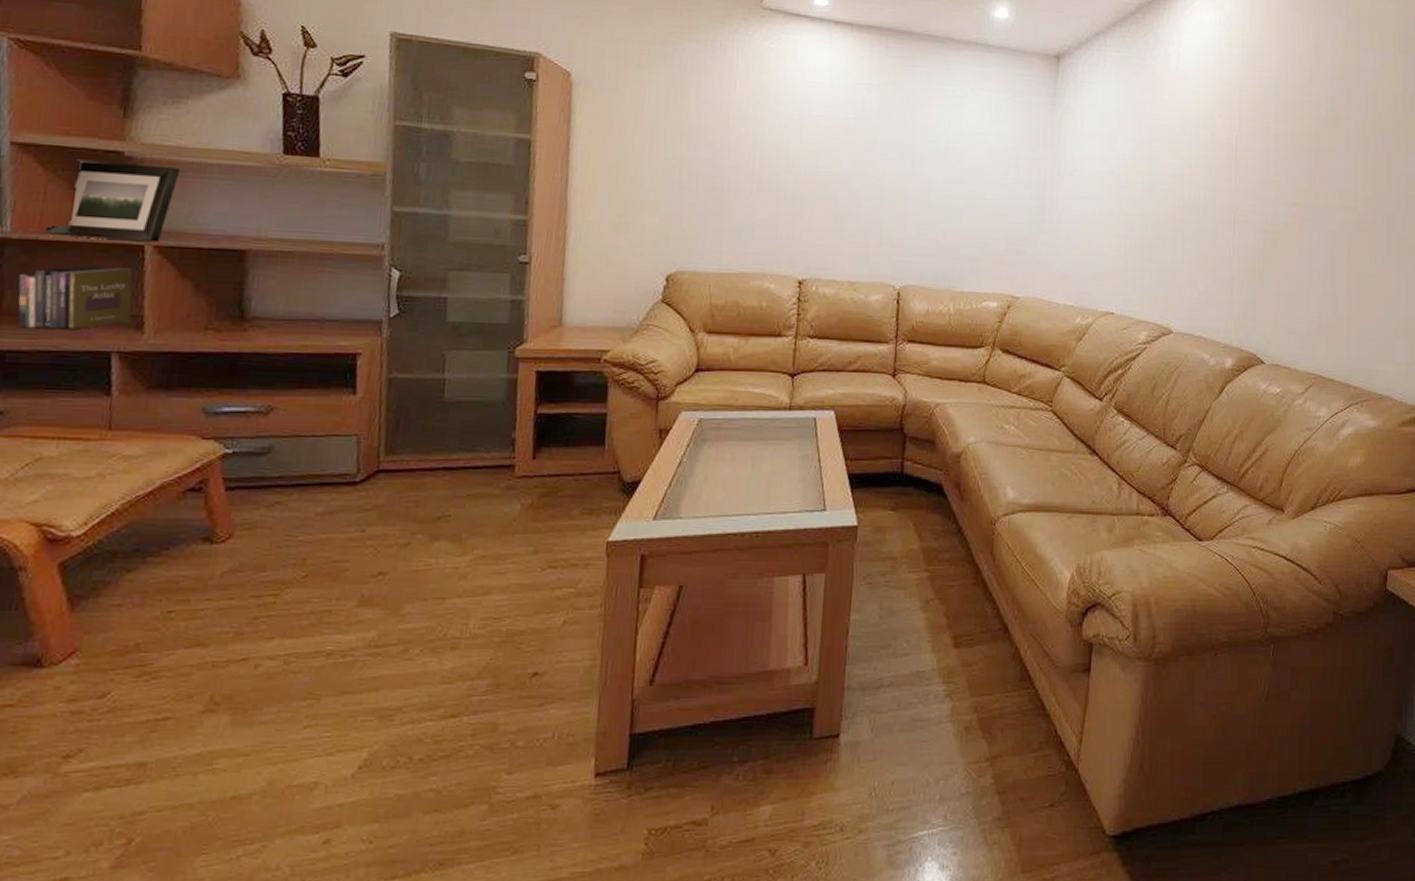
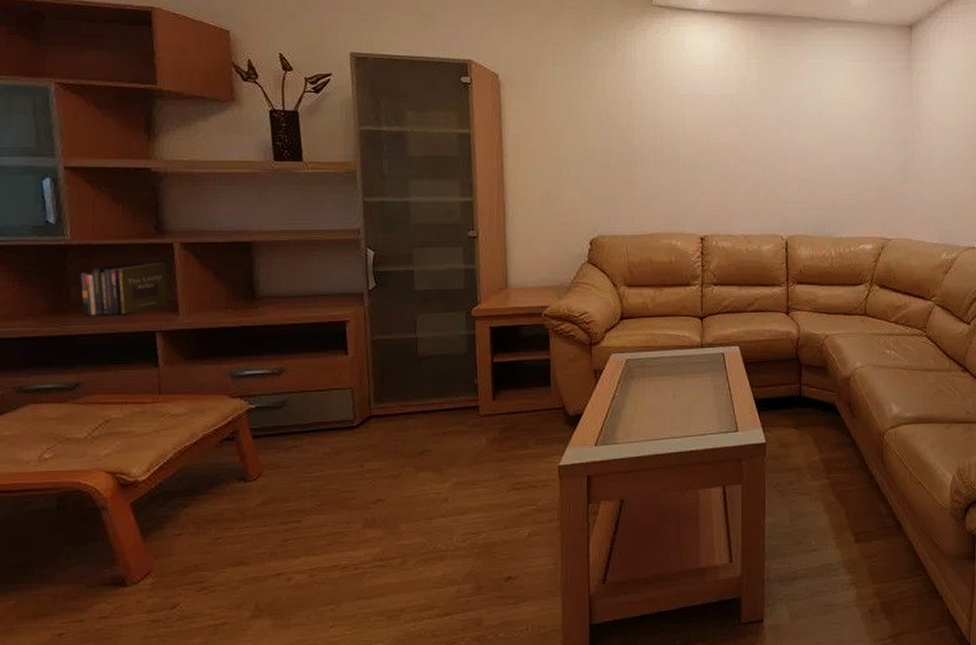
picture frame: present [44,159,181,243] -> none [96,177,196,241]

